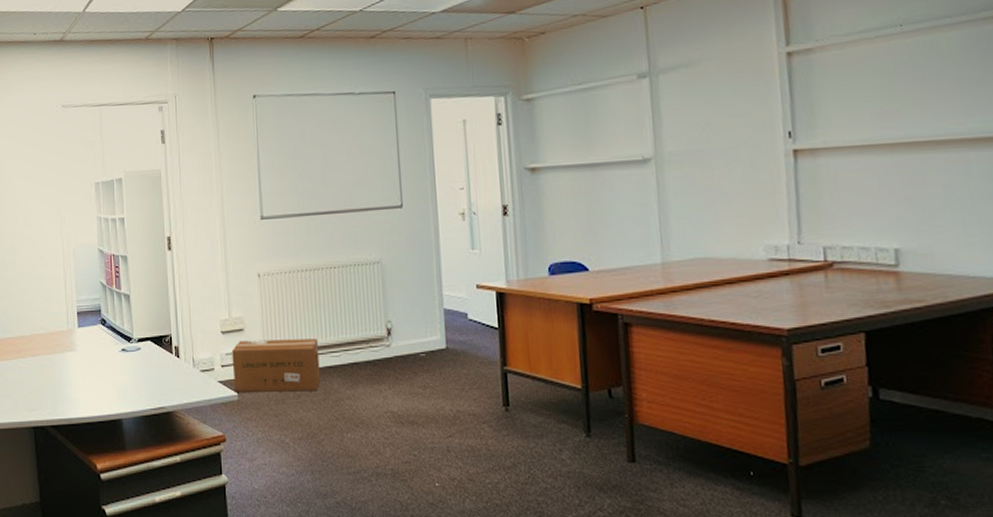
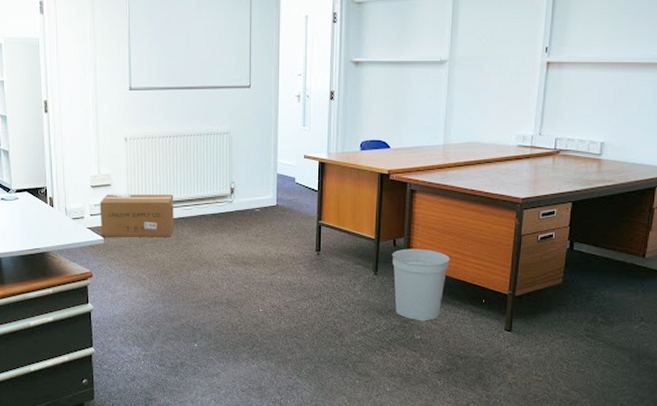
plant pot: none [608,401,693,502] -> present [392,248,450,322]

